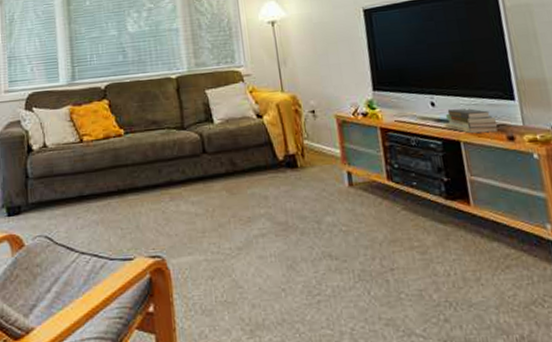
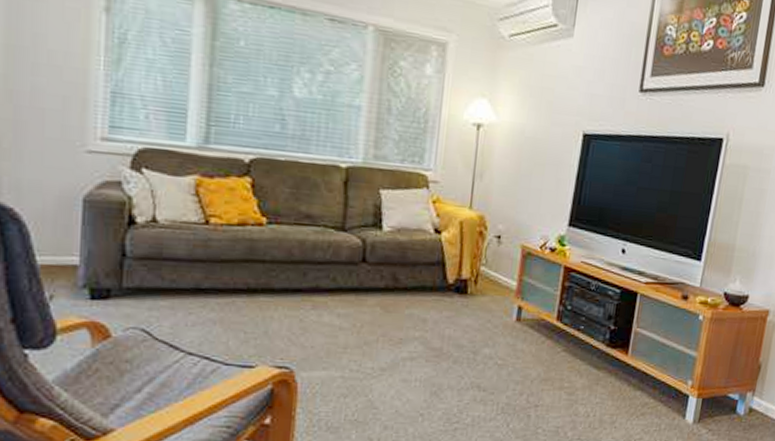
books: present [444,108,499,134] -> none [627,258,680,289]

